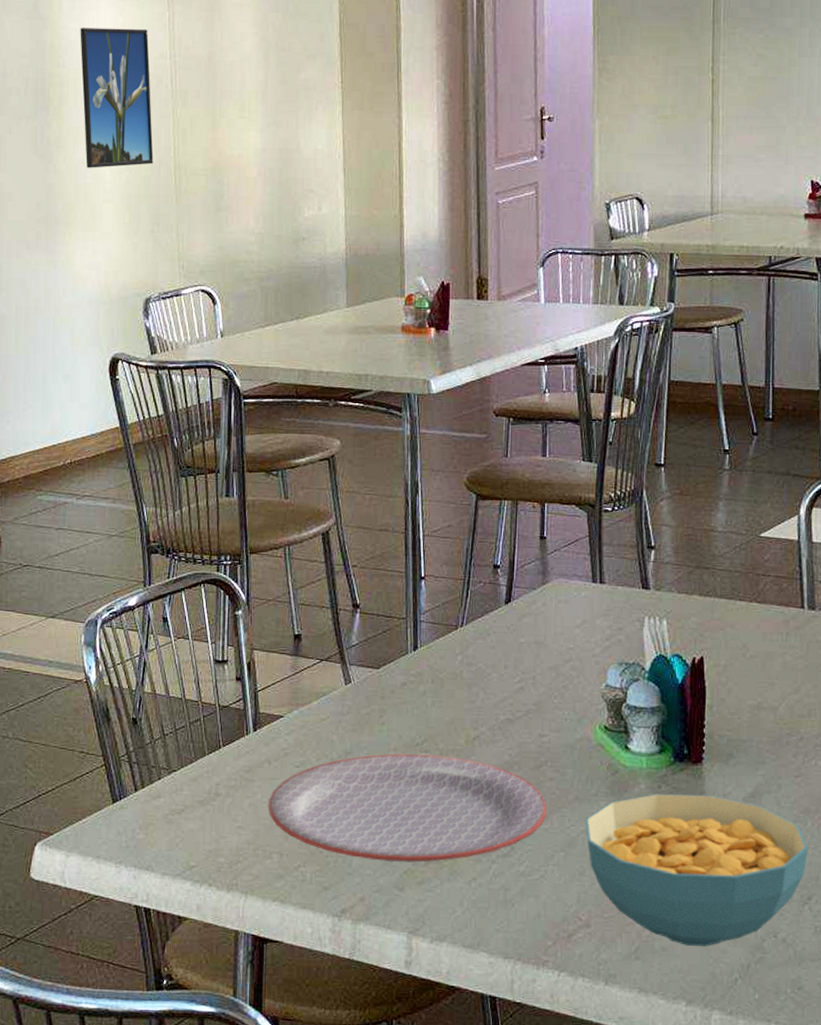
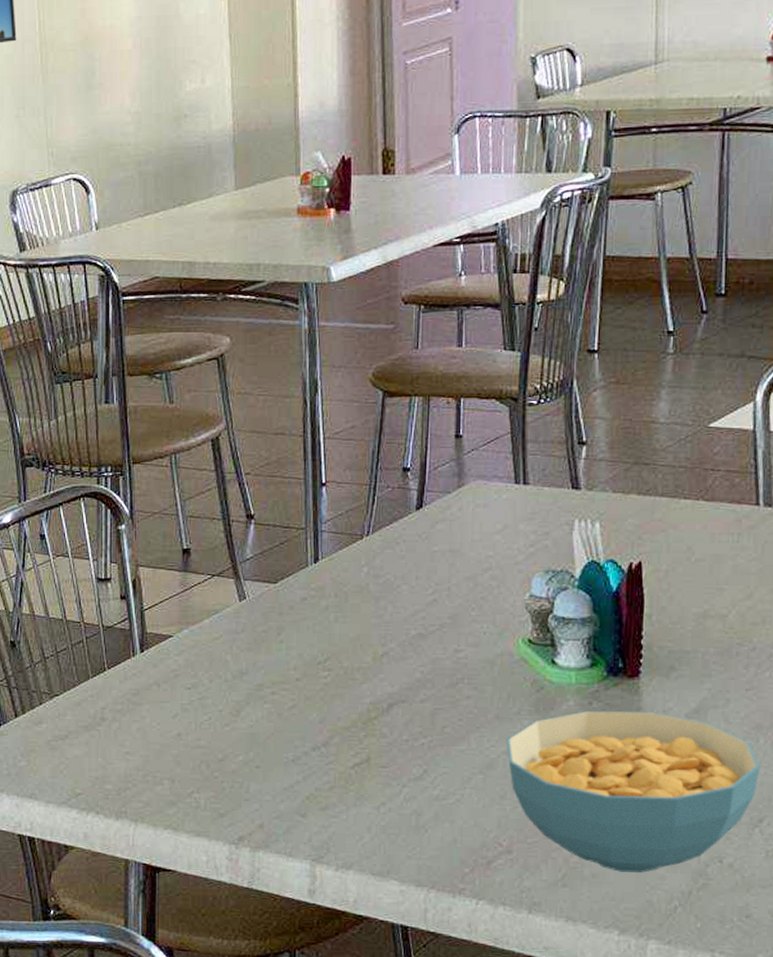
plate: present [268,753,547,863] -> none [157,672,463,787]

